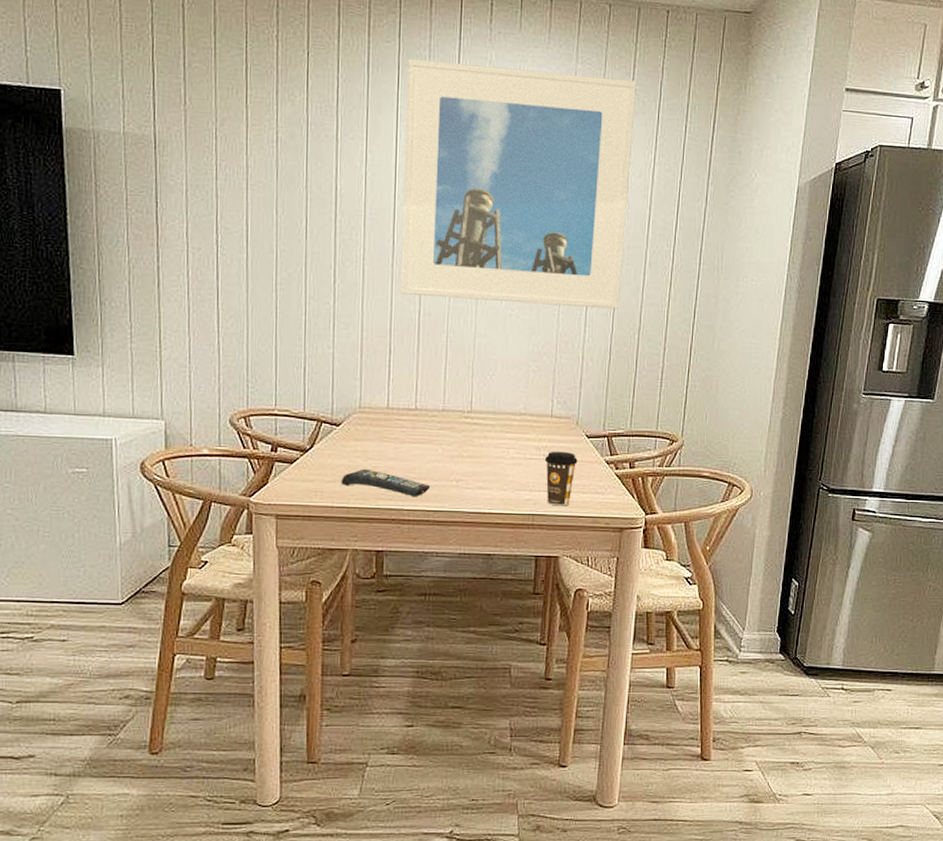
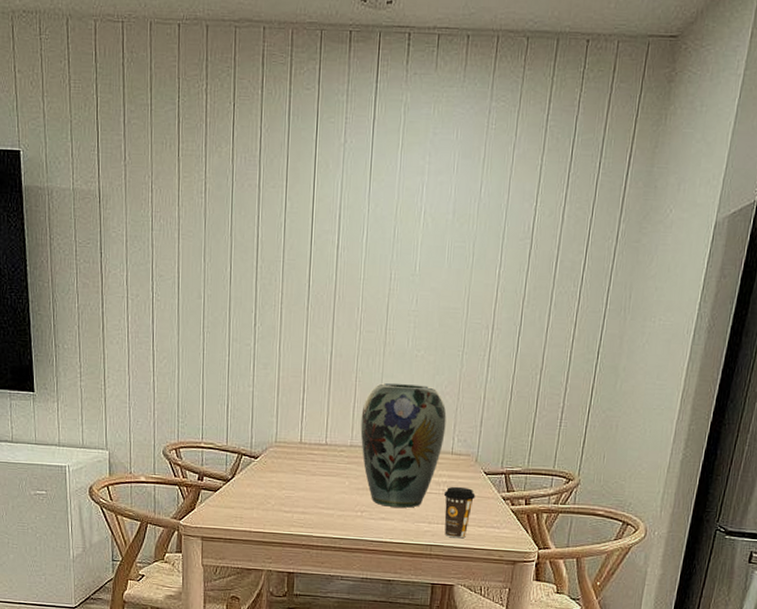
remote control: present [341,468,431,497] -> none [258,498,338,526]
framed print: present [400,58,637,310] -> none [314,105,551,350]
vase: none [453,343,544,475] -> present [360,383,447,508]

